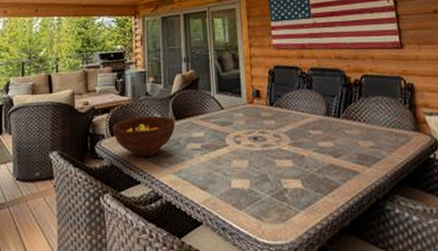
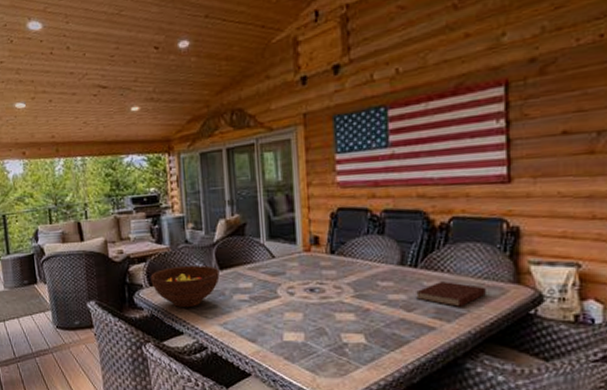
notebook: none [341,130,396,153] -> present [416,281,487,307]

